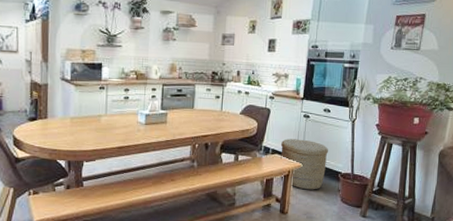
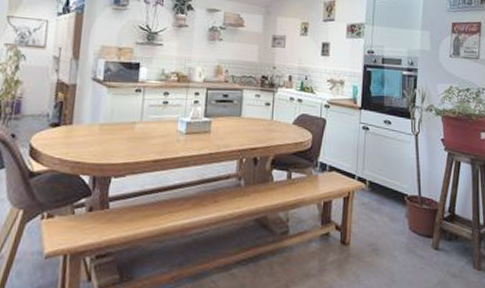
woven basket: present [281,139,328,190] -> none [339,154,391,216]

